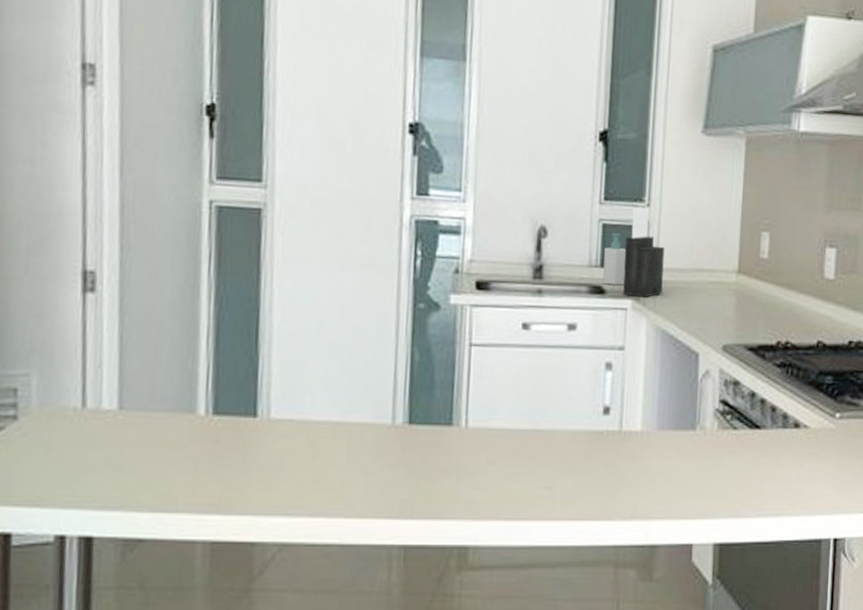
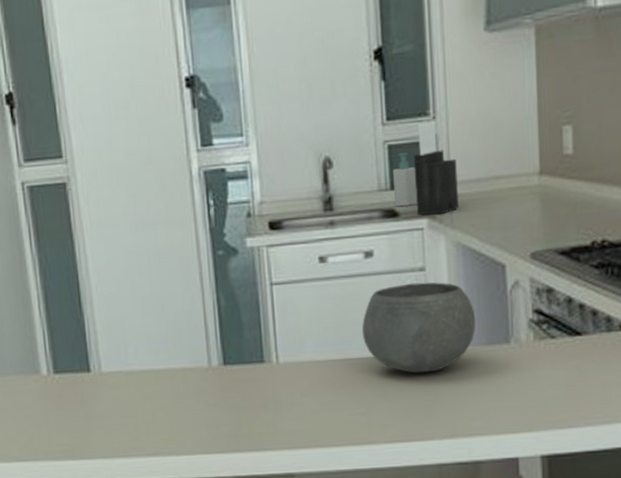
bowl: none [556,360,667,452] -> present [361,282,476,374]

